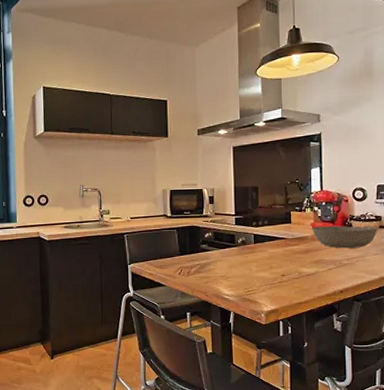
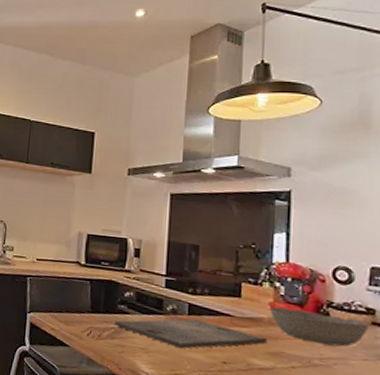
cutting board: none [199,246,312,271] -> present [114,319,268,349]

